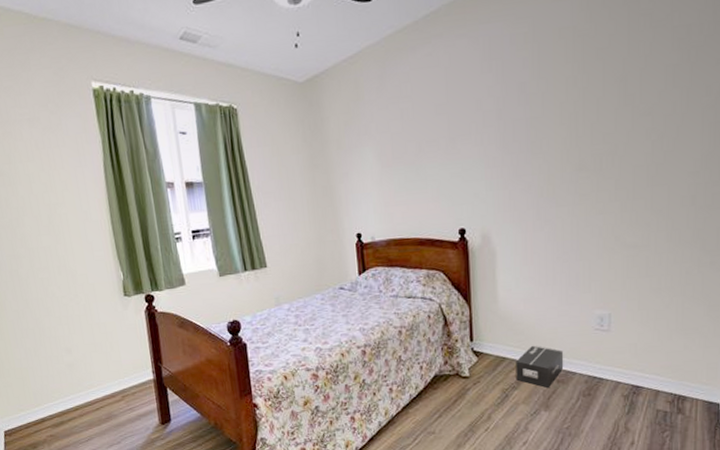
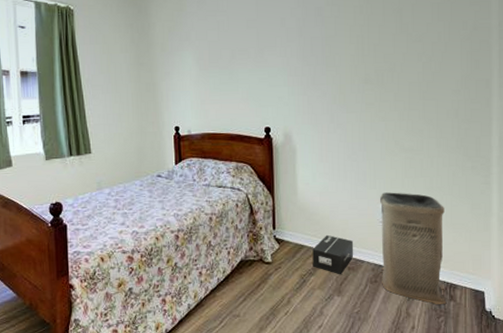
laundry basket: none [596,295,674,419] -> present [380,192,447,305]

